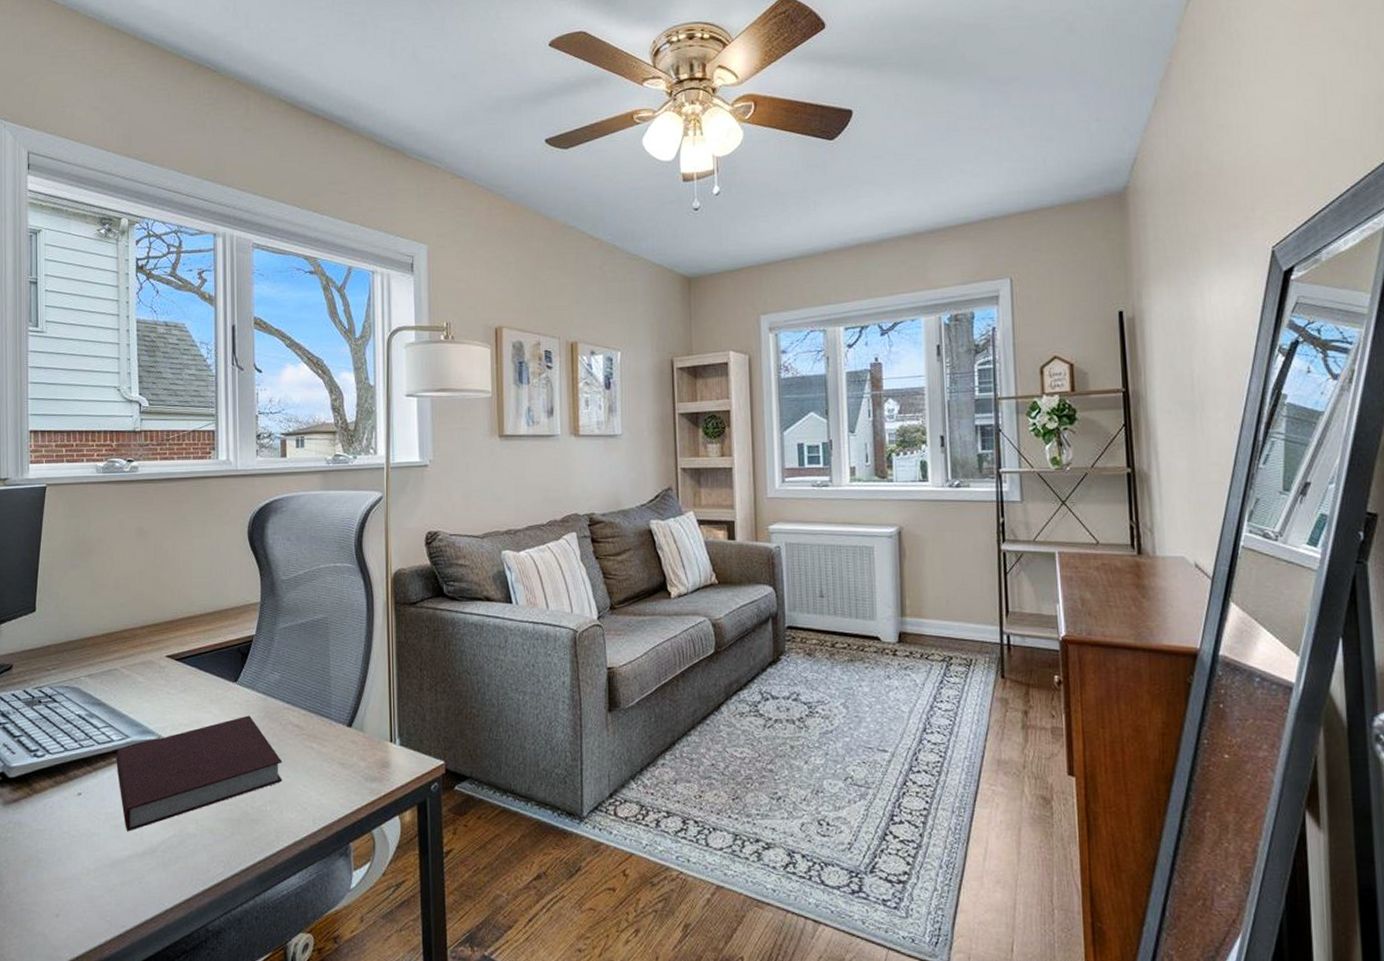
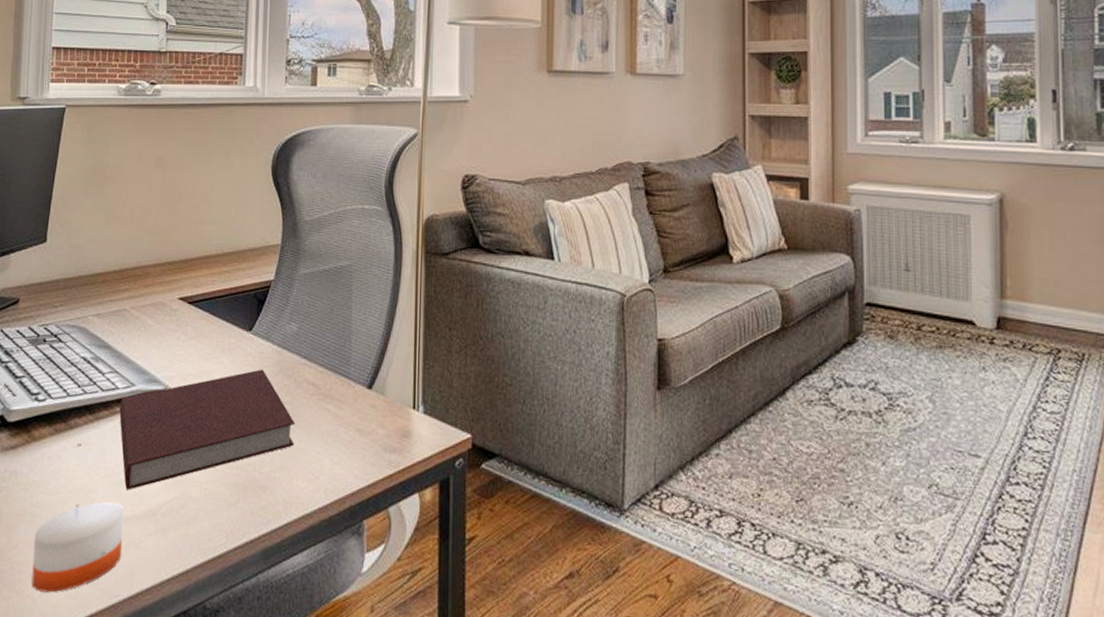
candle: none [41,843,126,928] -> present [31,502,124,593]

